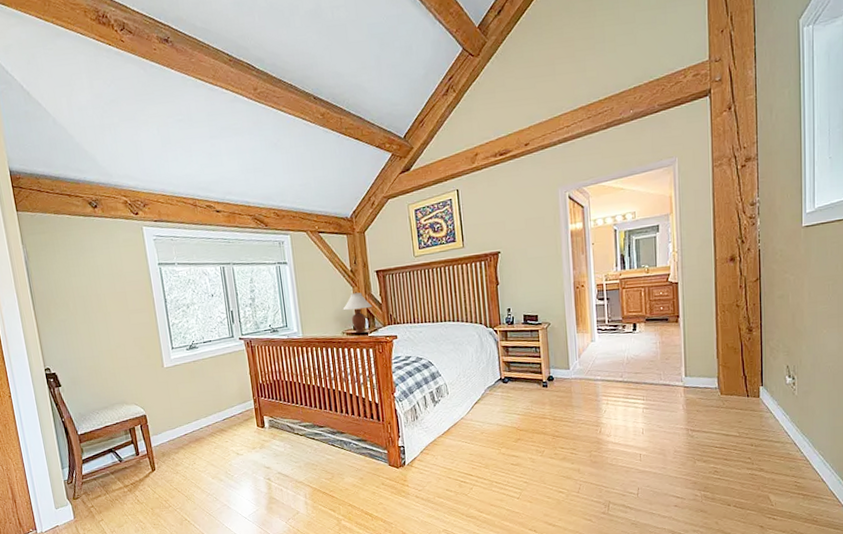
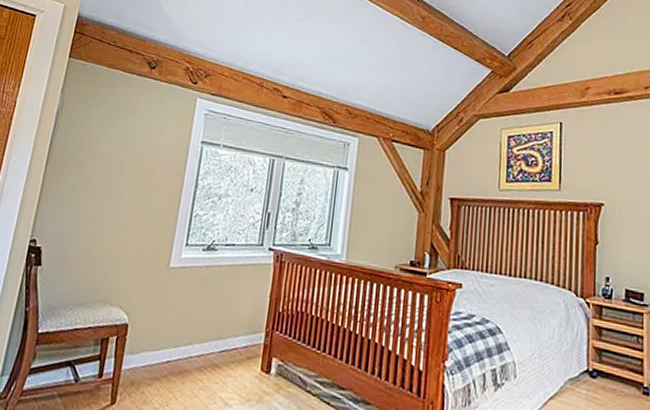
table lamp: present [343,292,372,333] -> none [401,219,438,272]

